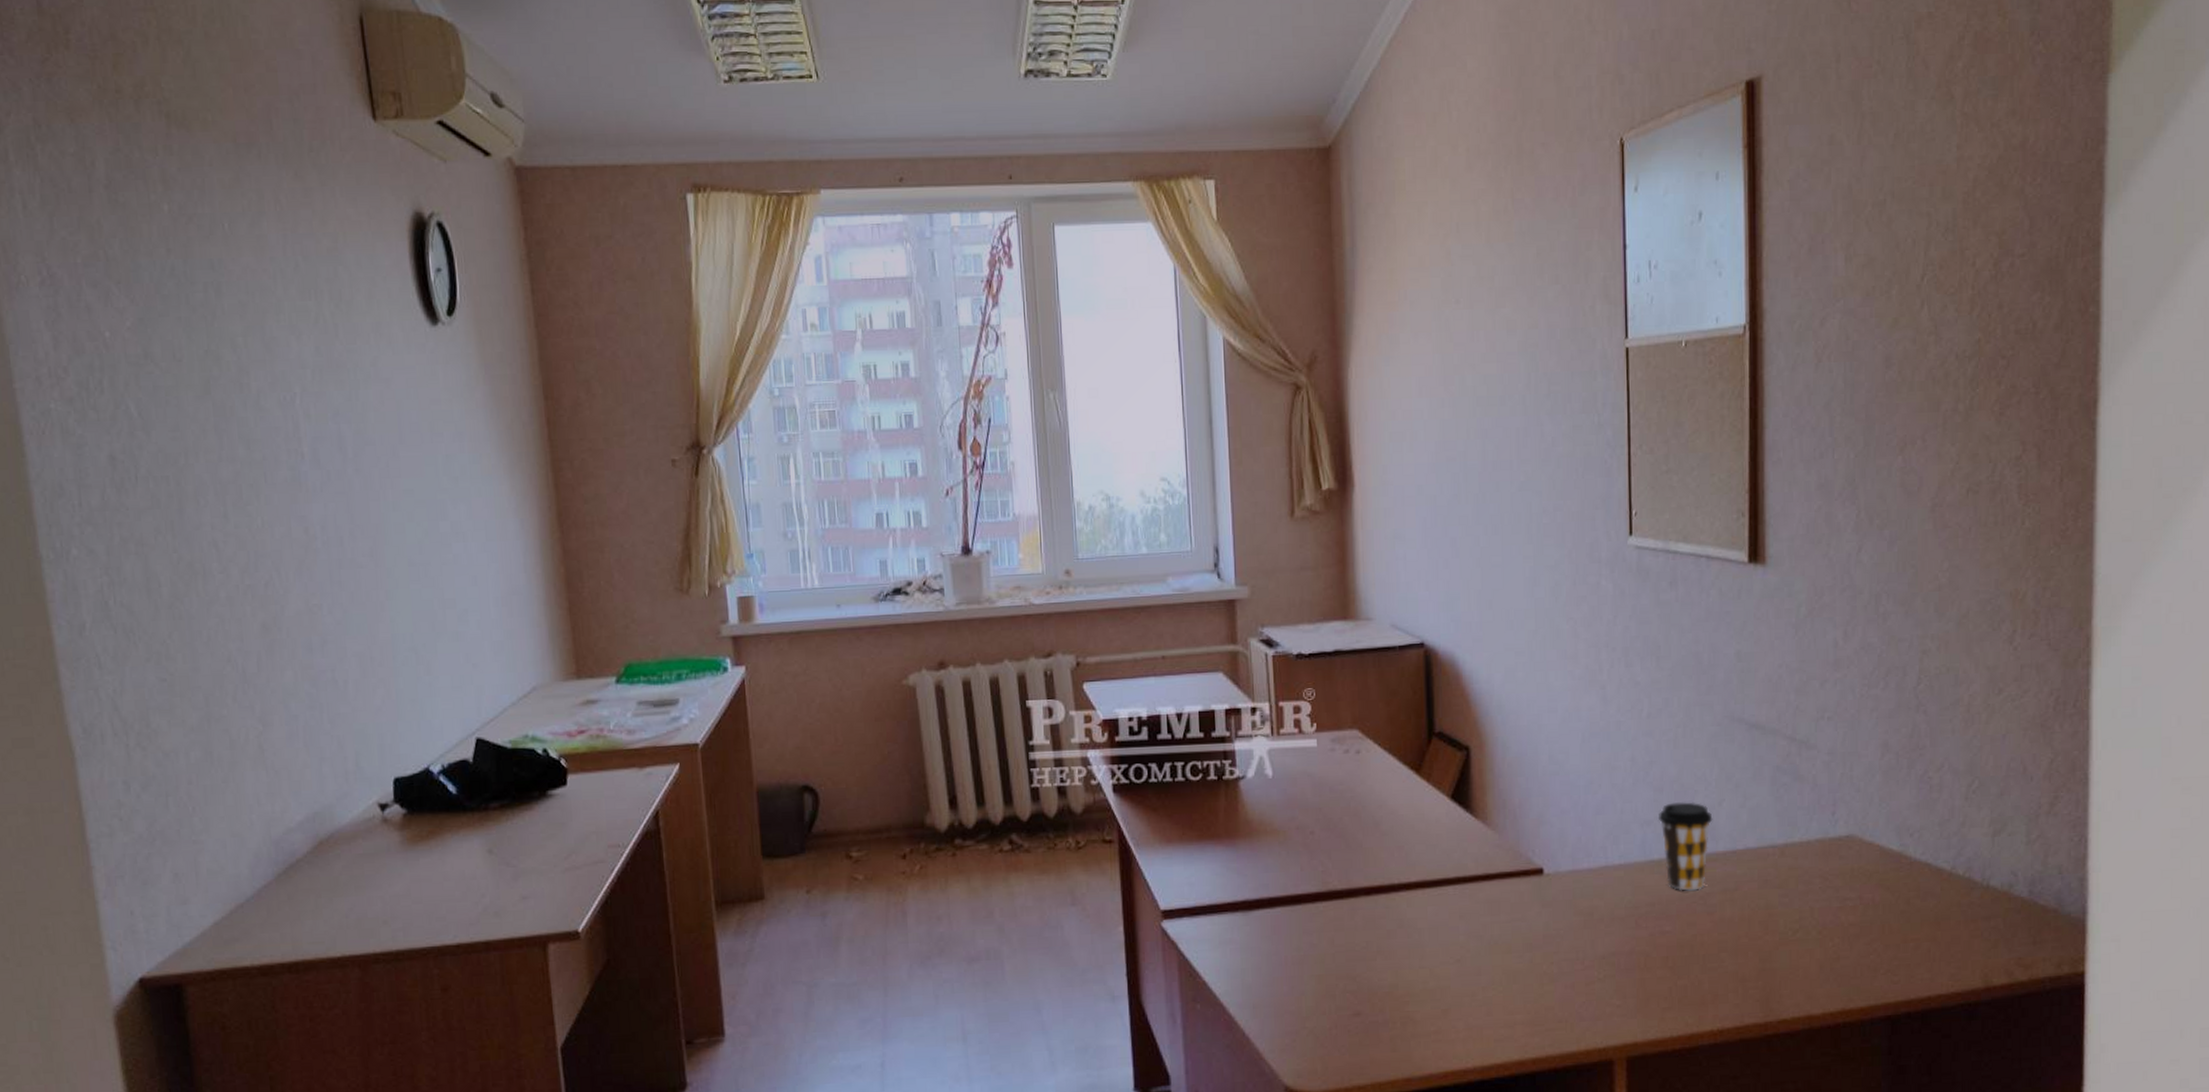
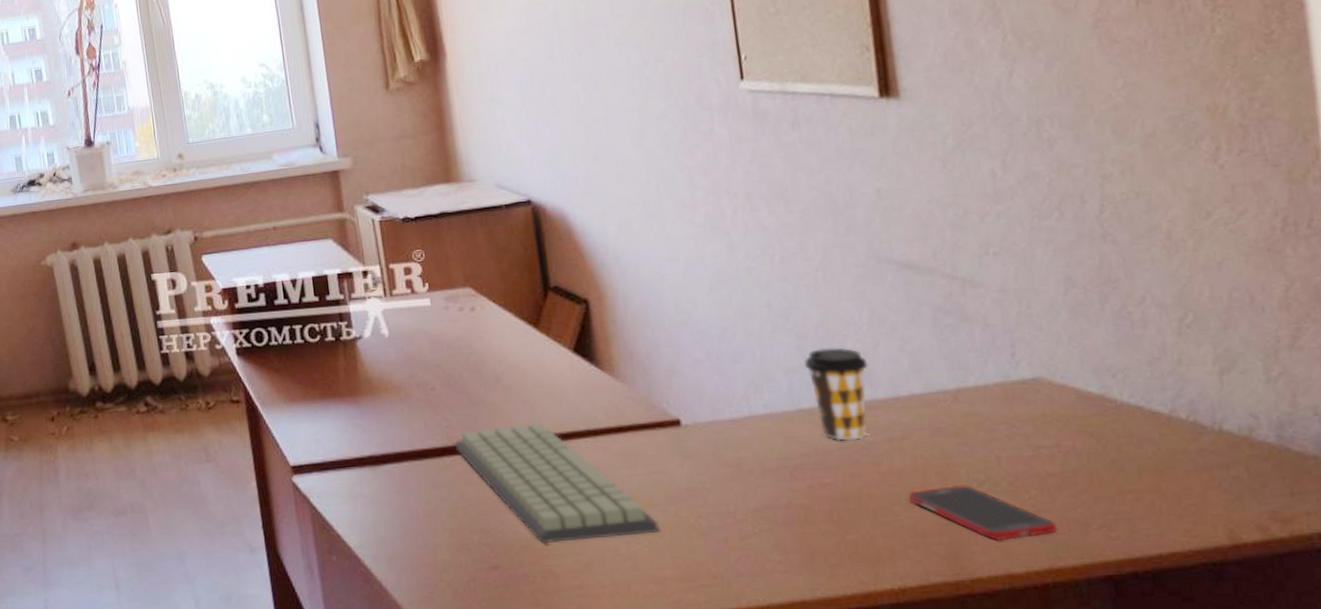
keyboard: none [1329,870,1514,989] -> present [455,423,659,543]
cell phone: none [1734,933,1851,986] -> present [908,485,1057,542]

